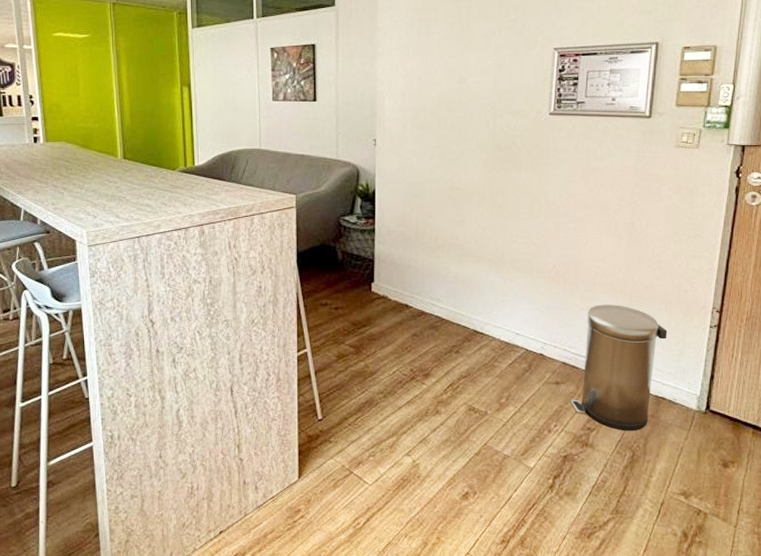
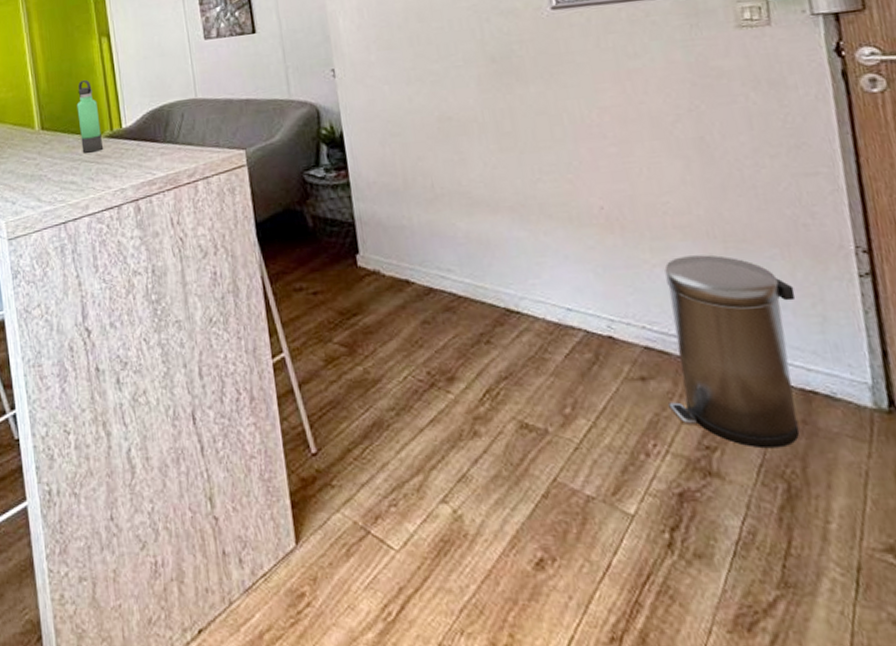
thermos bottle: none [156,121,177,183] -> present [76,79,104,153]

